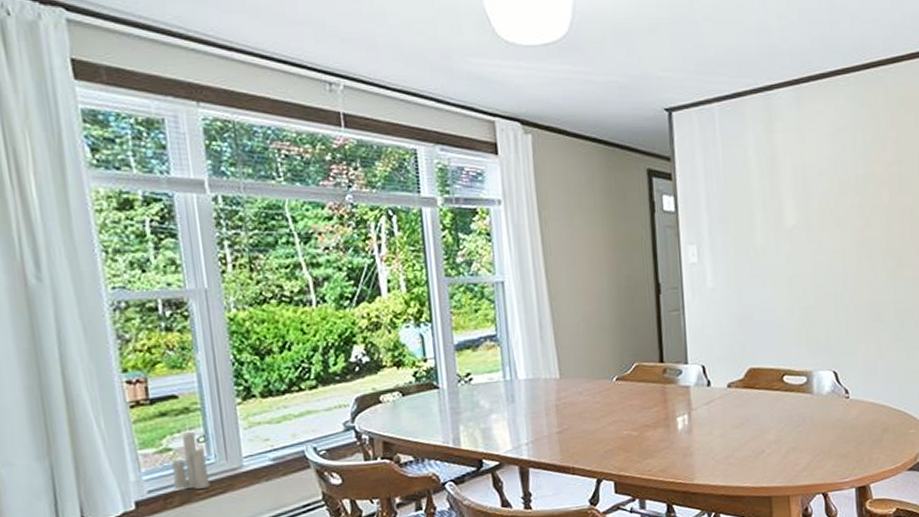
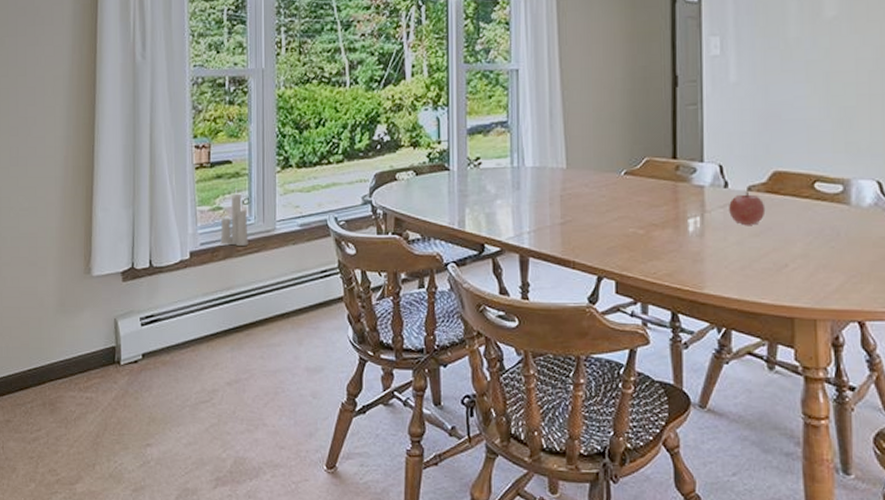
fruit: none [712,388,744,419] -> present [729,191,766,225]

